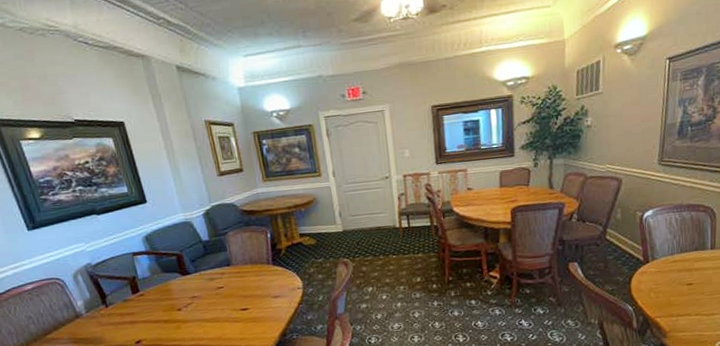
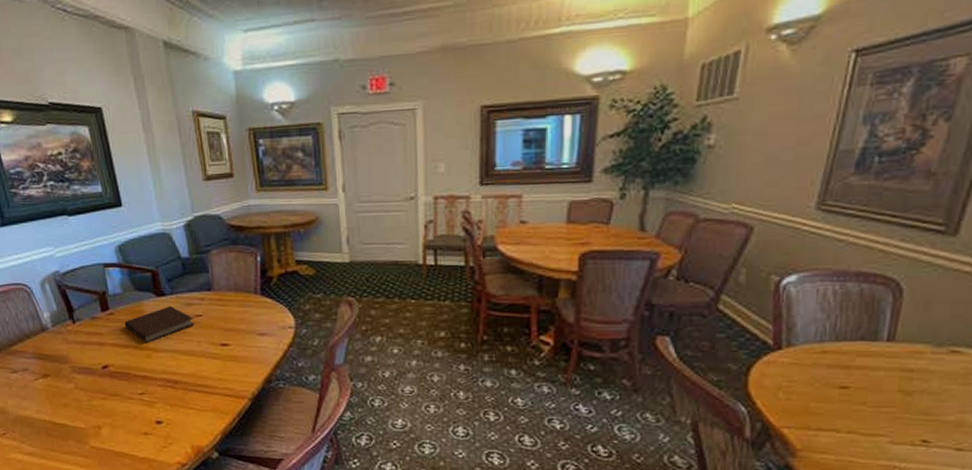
notebook: none [154,282,218,317] -> present [124,306,195,343]

